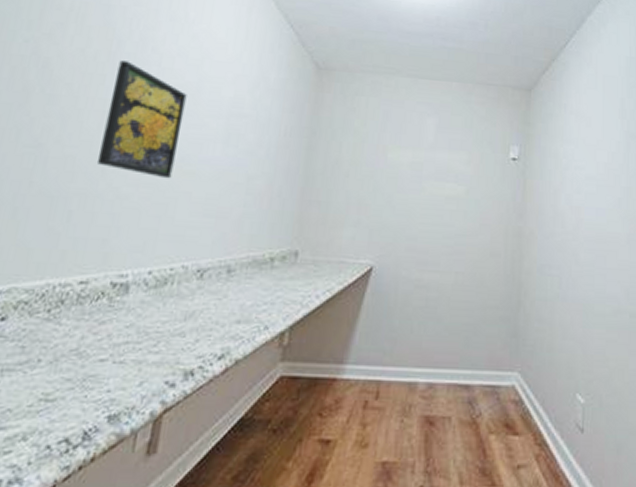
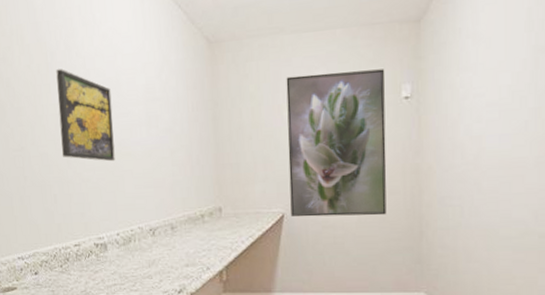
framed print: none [381,118,496,279] -> present [286,69,387,217]

